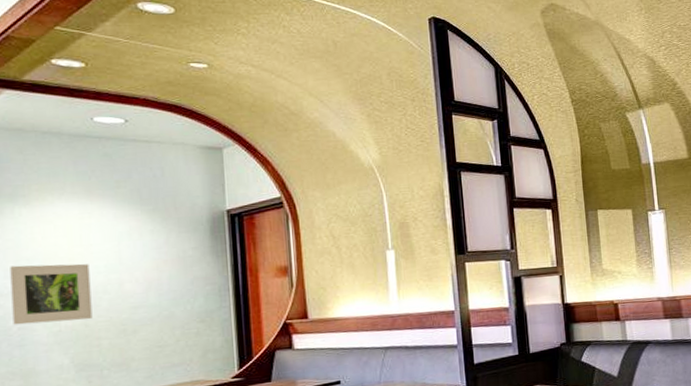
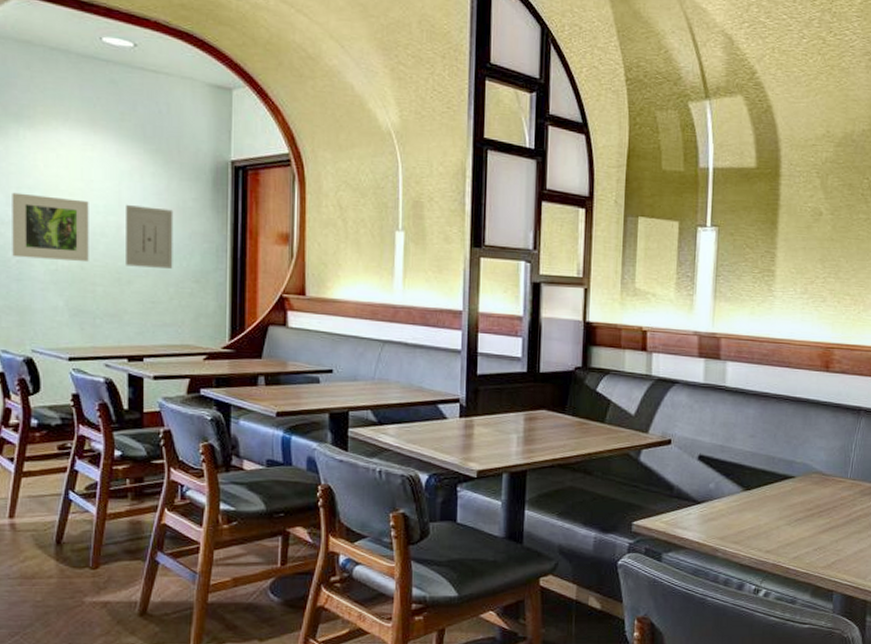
wall art: none [127,260,178,317] -> present [126,204,174,269]

